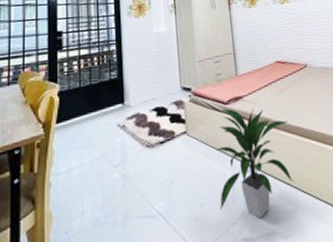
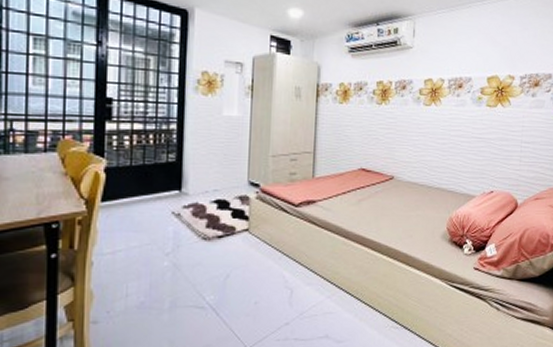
indoor plant: present [217,108,293,219] -> none [275,210,361,322]

